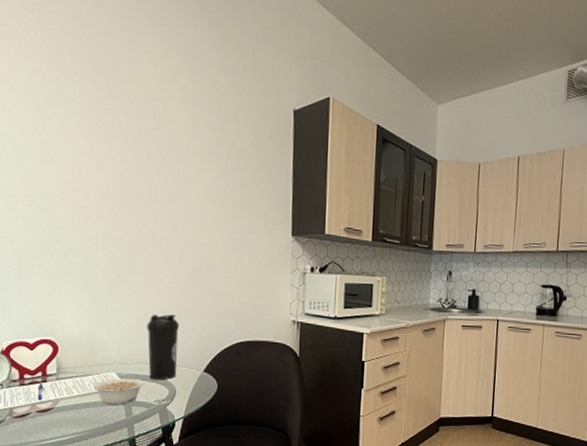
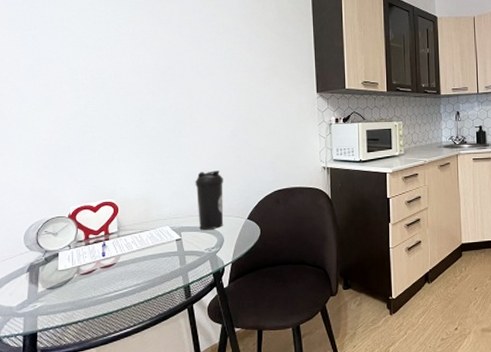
legume: present [94,378,145,404] -> none [151,230,196,255]

